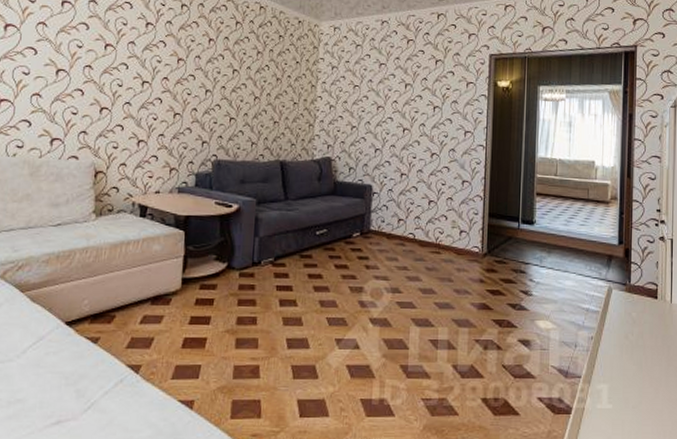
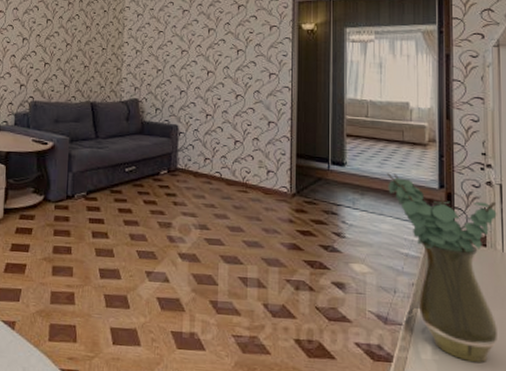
vase: none [572,230,668,409] -> present [386,173,497,363]

